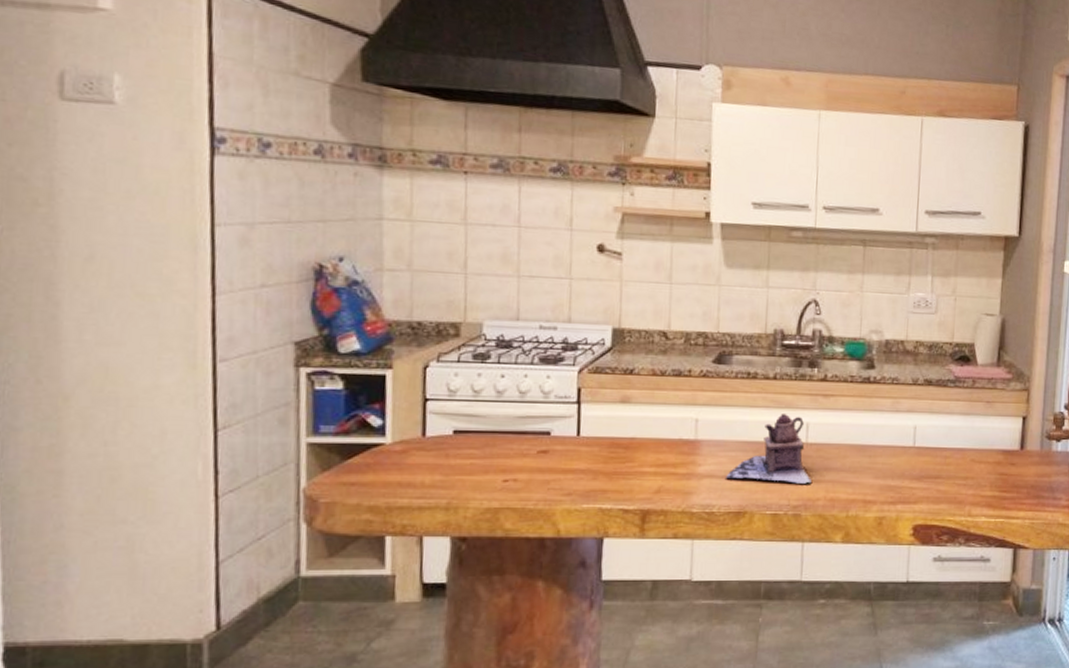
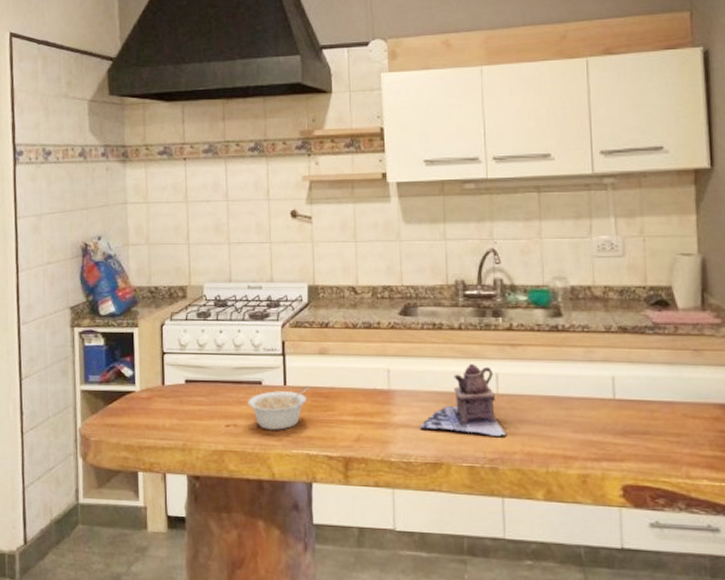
legume: none [532,435,608,484] -> present [248,385,310,430]

